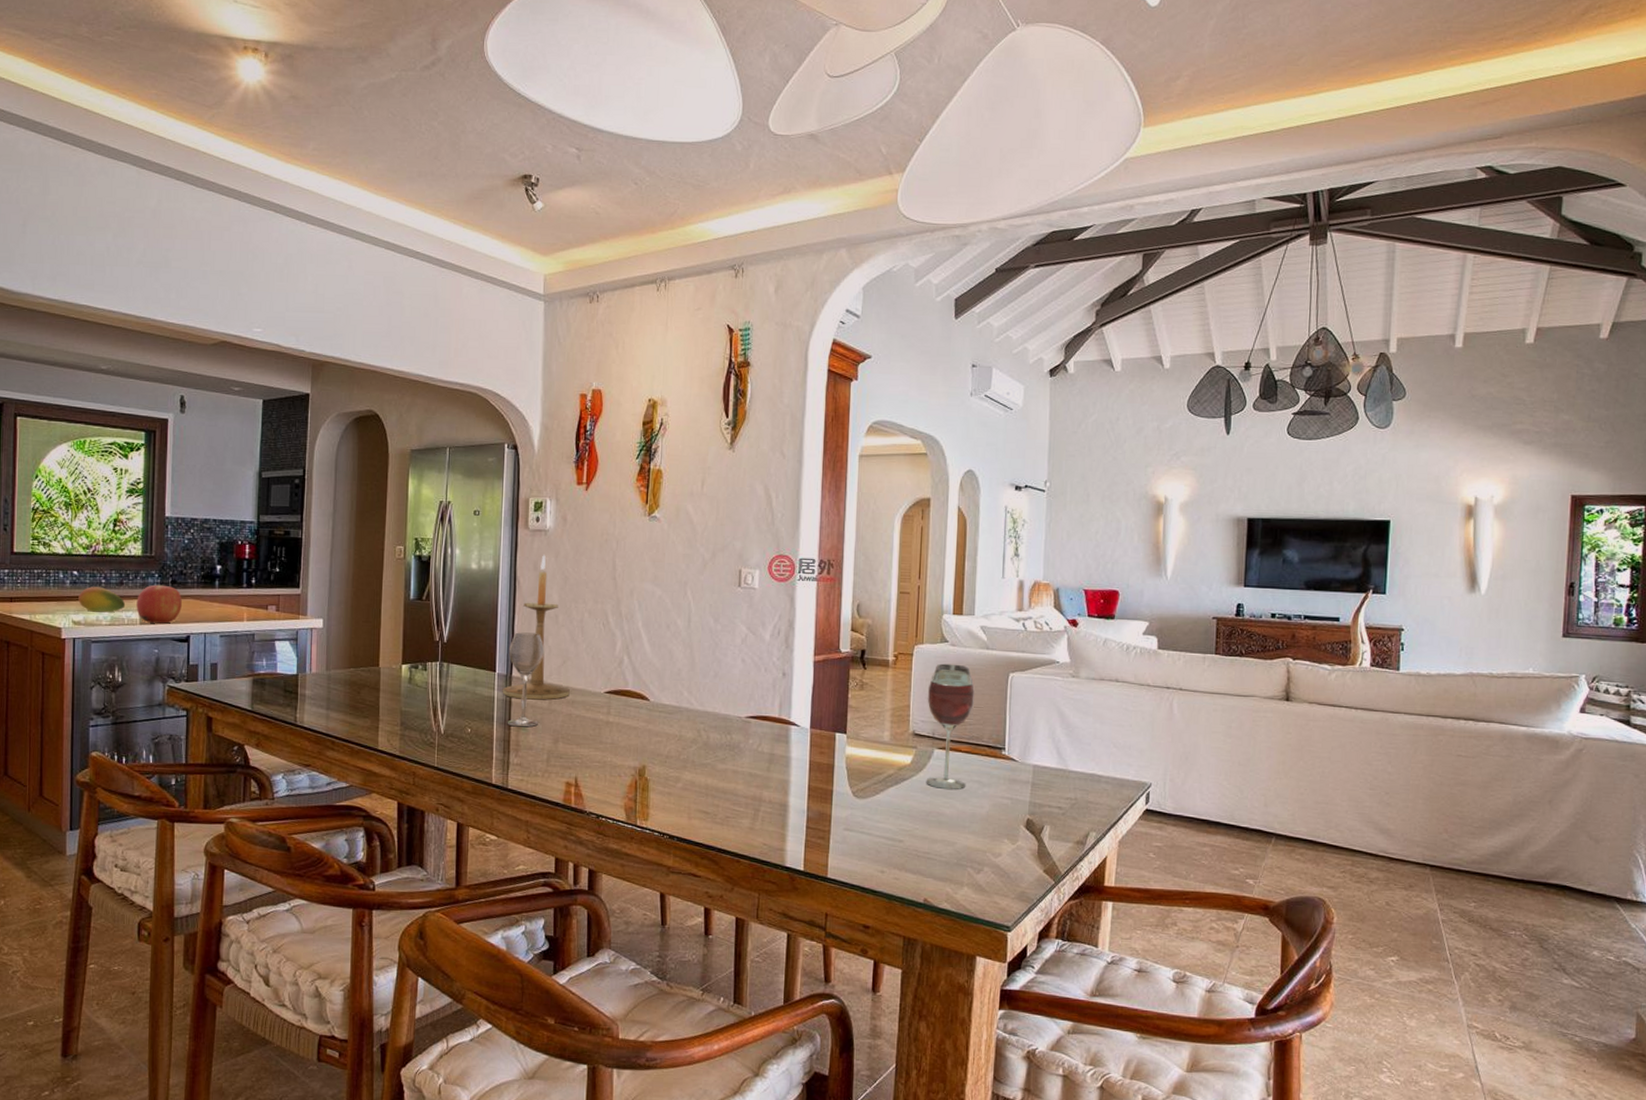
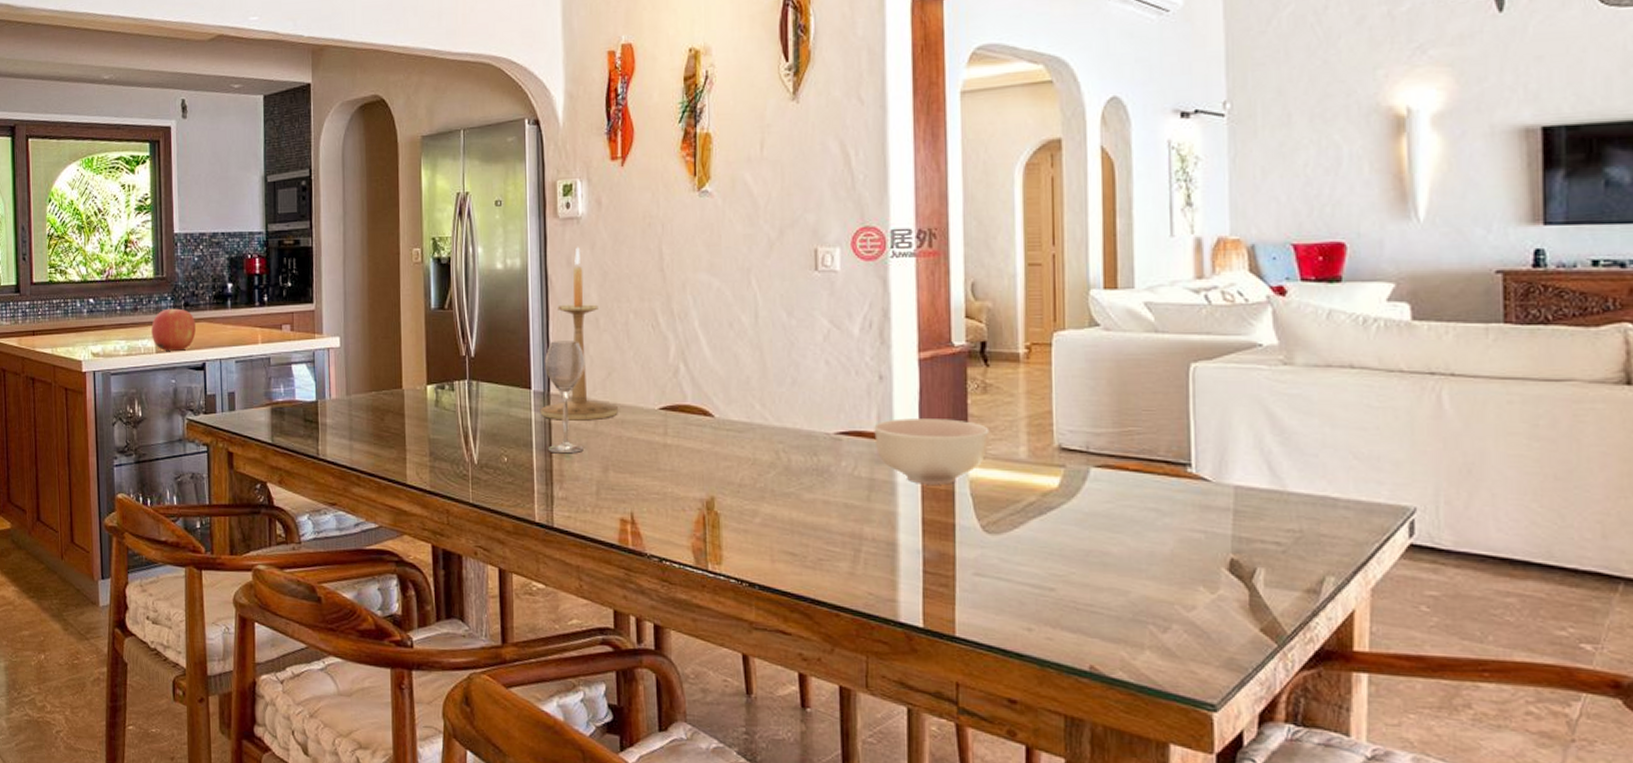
fruit: present [78,586,126,613] -> none [96,314,141,342]
bowl: none [776,707,863,760] -> present [874,418,990,485]
wineglass: present [926,663,975,789] -> none [1075,354,1142,520]

